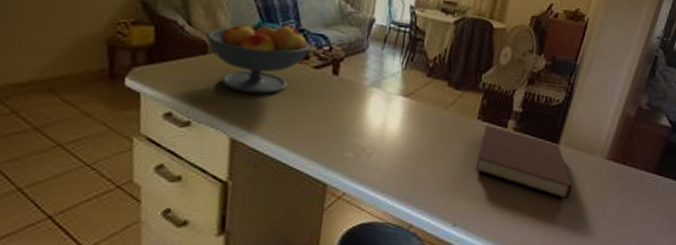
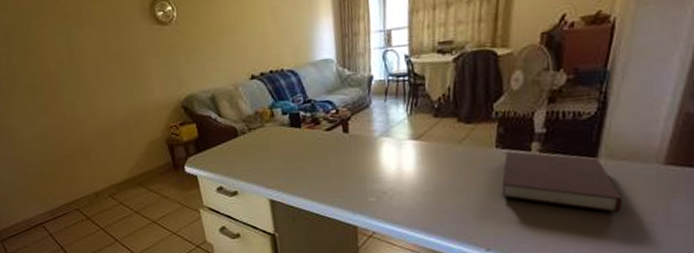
fruit bowl: present [205,22,310,95] -> none [233,99,319,162]

